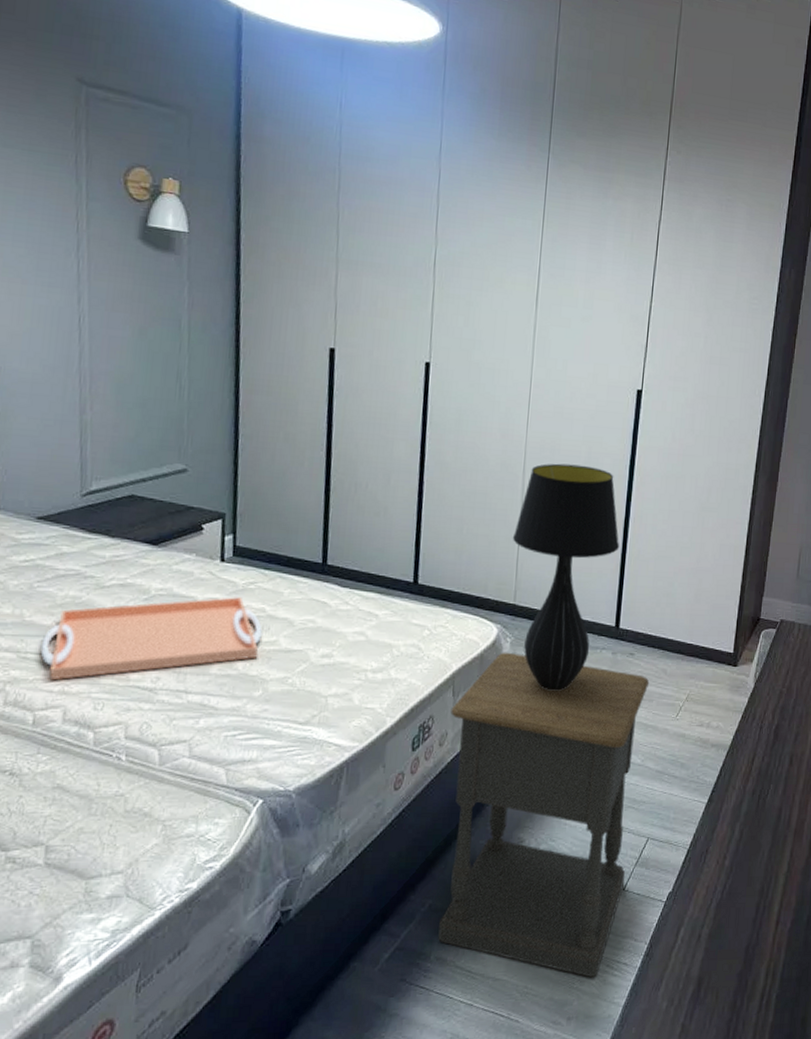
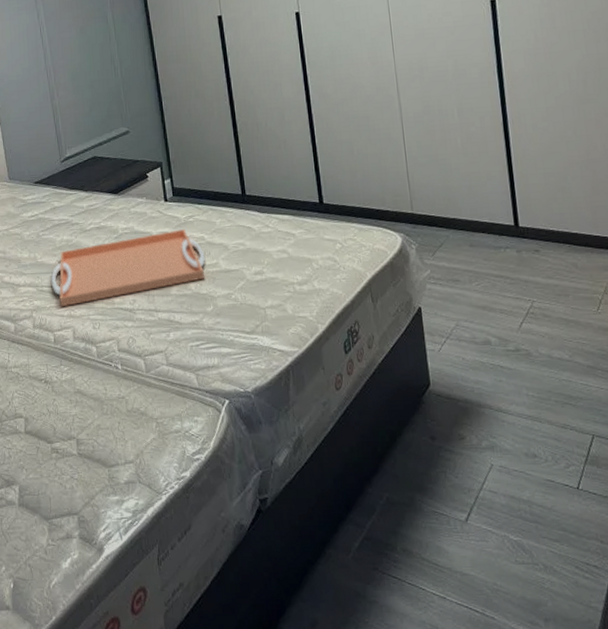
nightstand: present [438,652,650,978] -> none [373,258,577,579]
table lamp: present [512,463,620,691] -> none [399,78,504,292]

